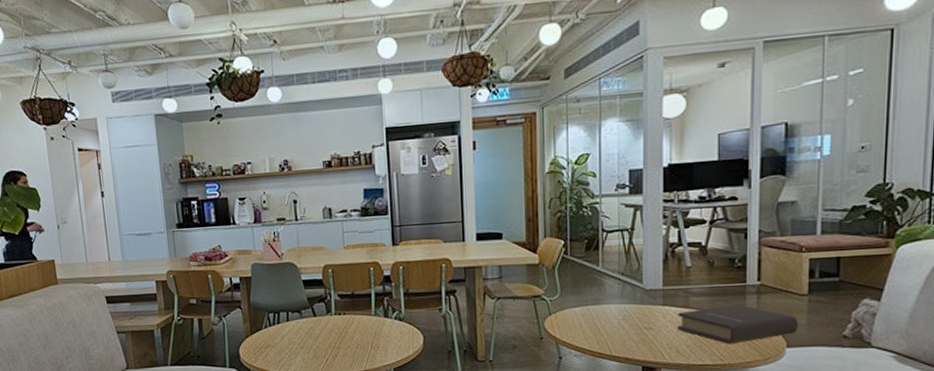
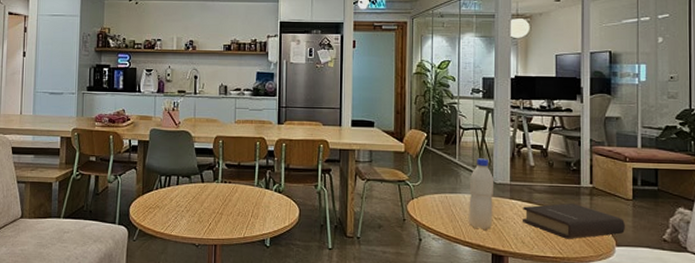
water bottle: none [614,263,644,343] -> present [468,158,494,231]

